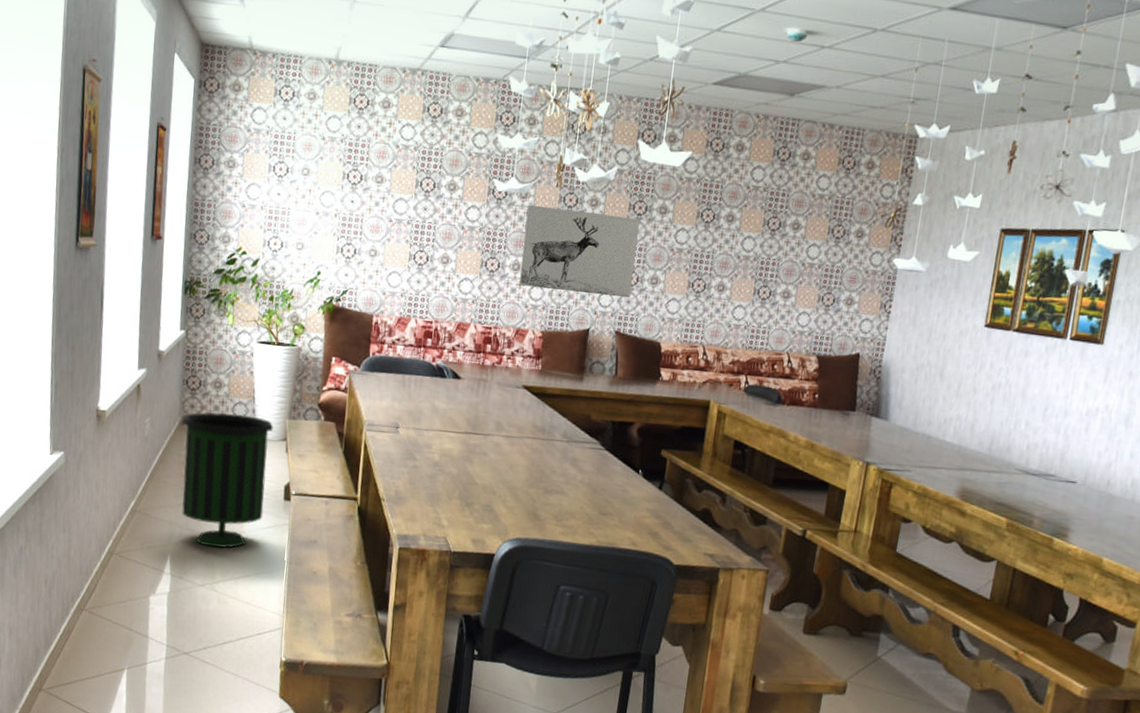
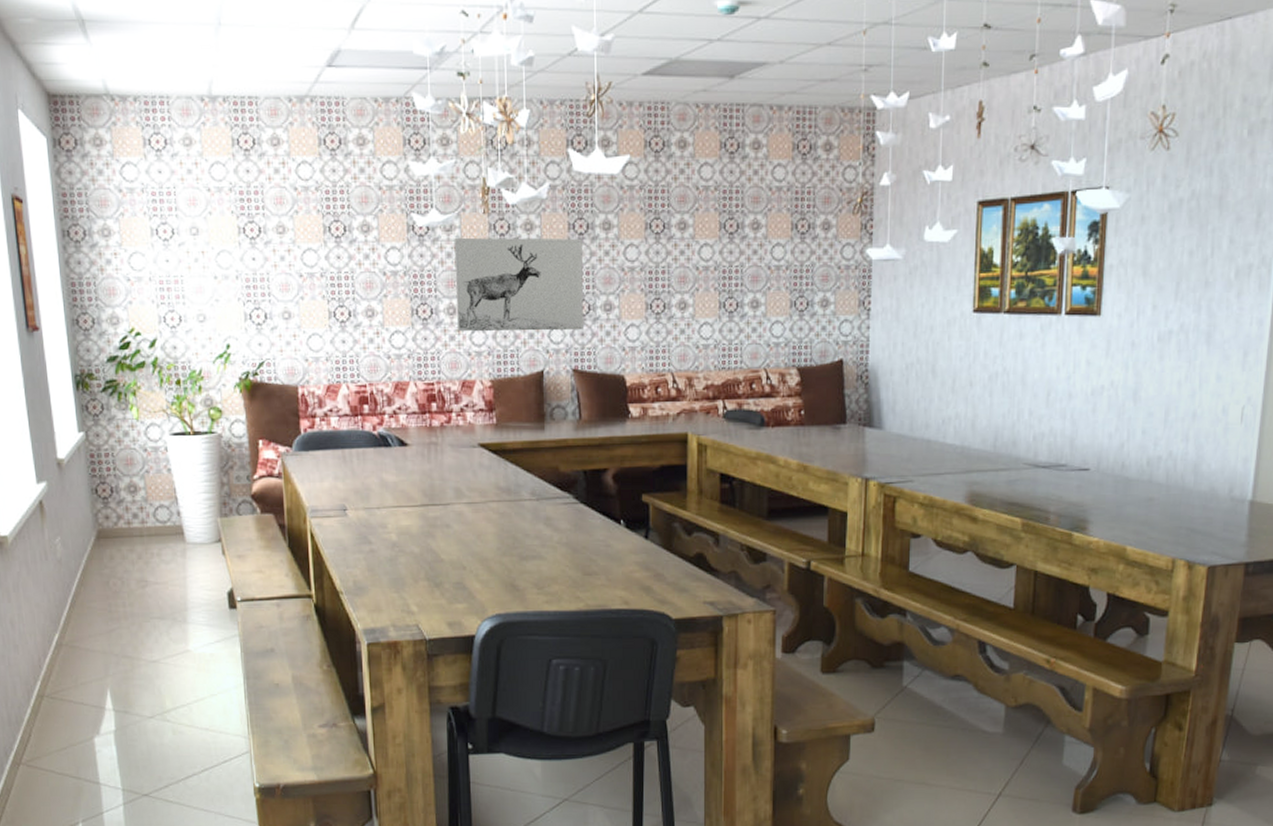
trash can: present [182,412,274,548] -> none [98,519,208,673]

